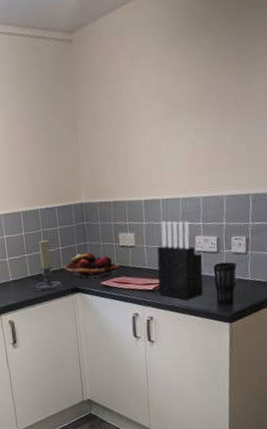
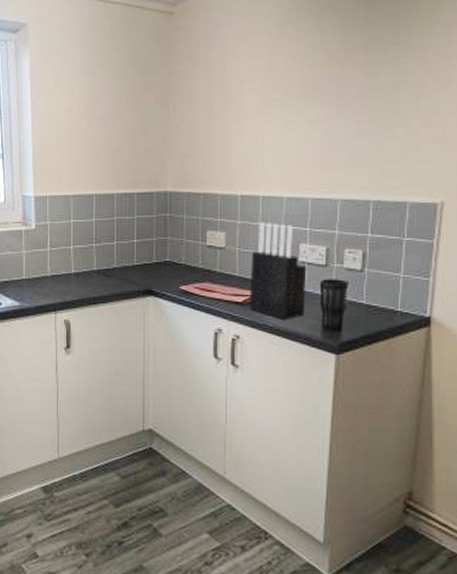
candle holder: present [31,239,62,292] -> none [96,229,133,290]
fruit basket: present [63,252,120,280] -> none [136,250,205,282]

